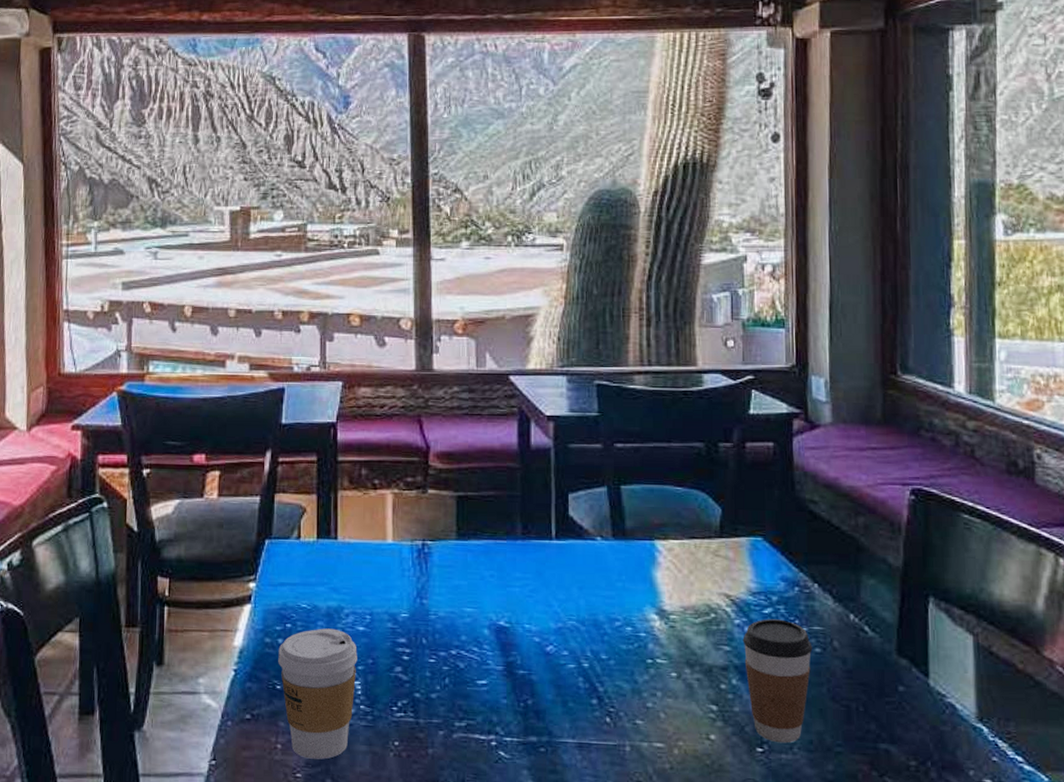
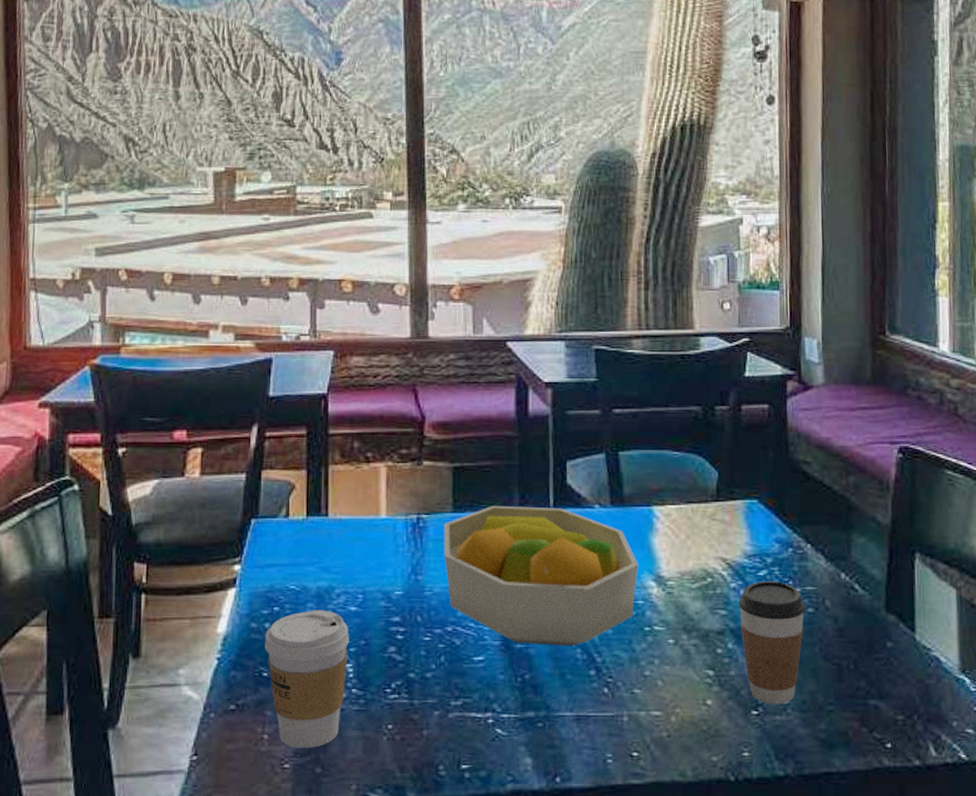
fruit bowl: none [448,534,640,675] -> present [444,505,638,647]

